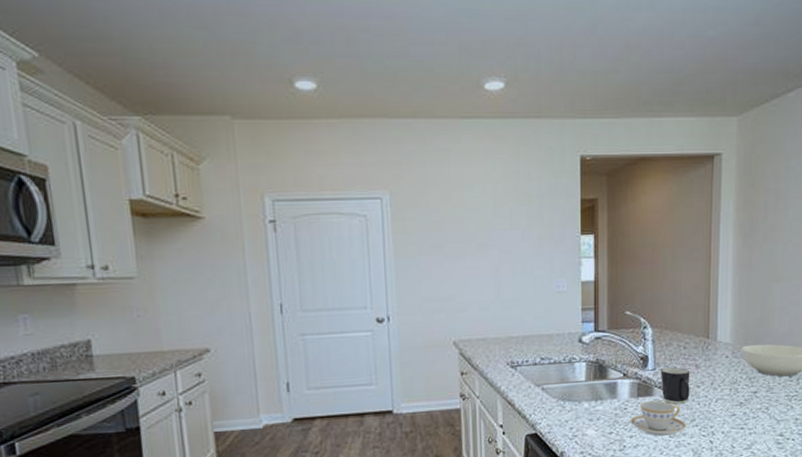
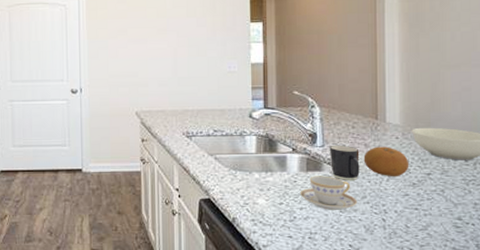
fruit: none [694,366,738,398] -> present [363,146,409,177]

